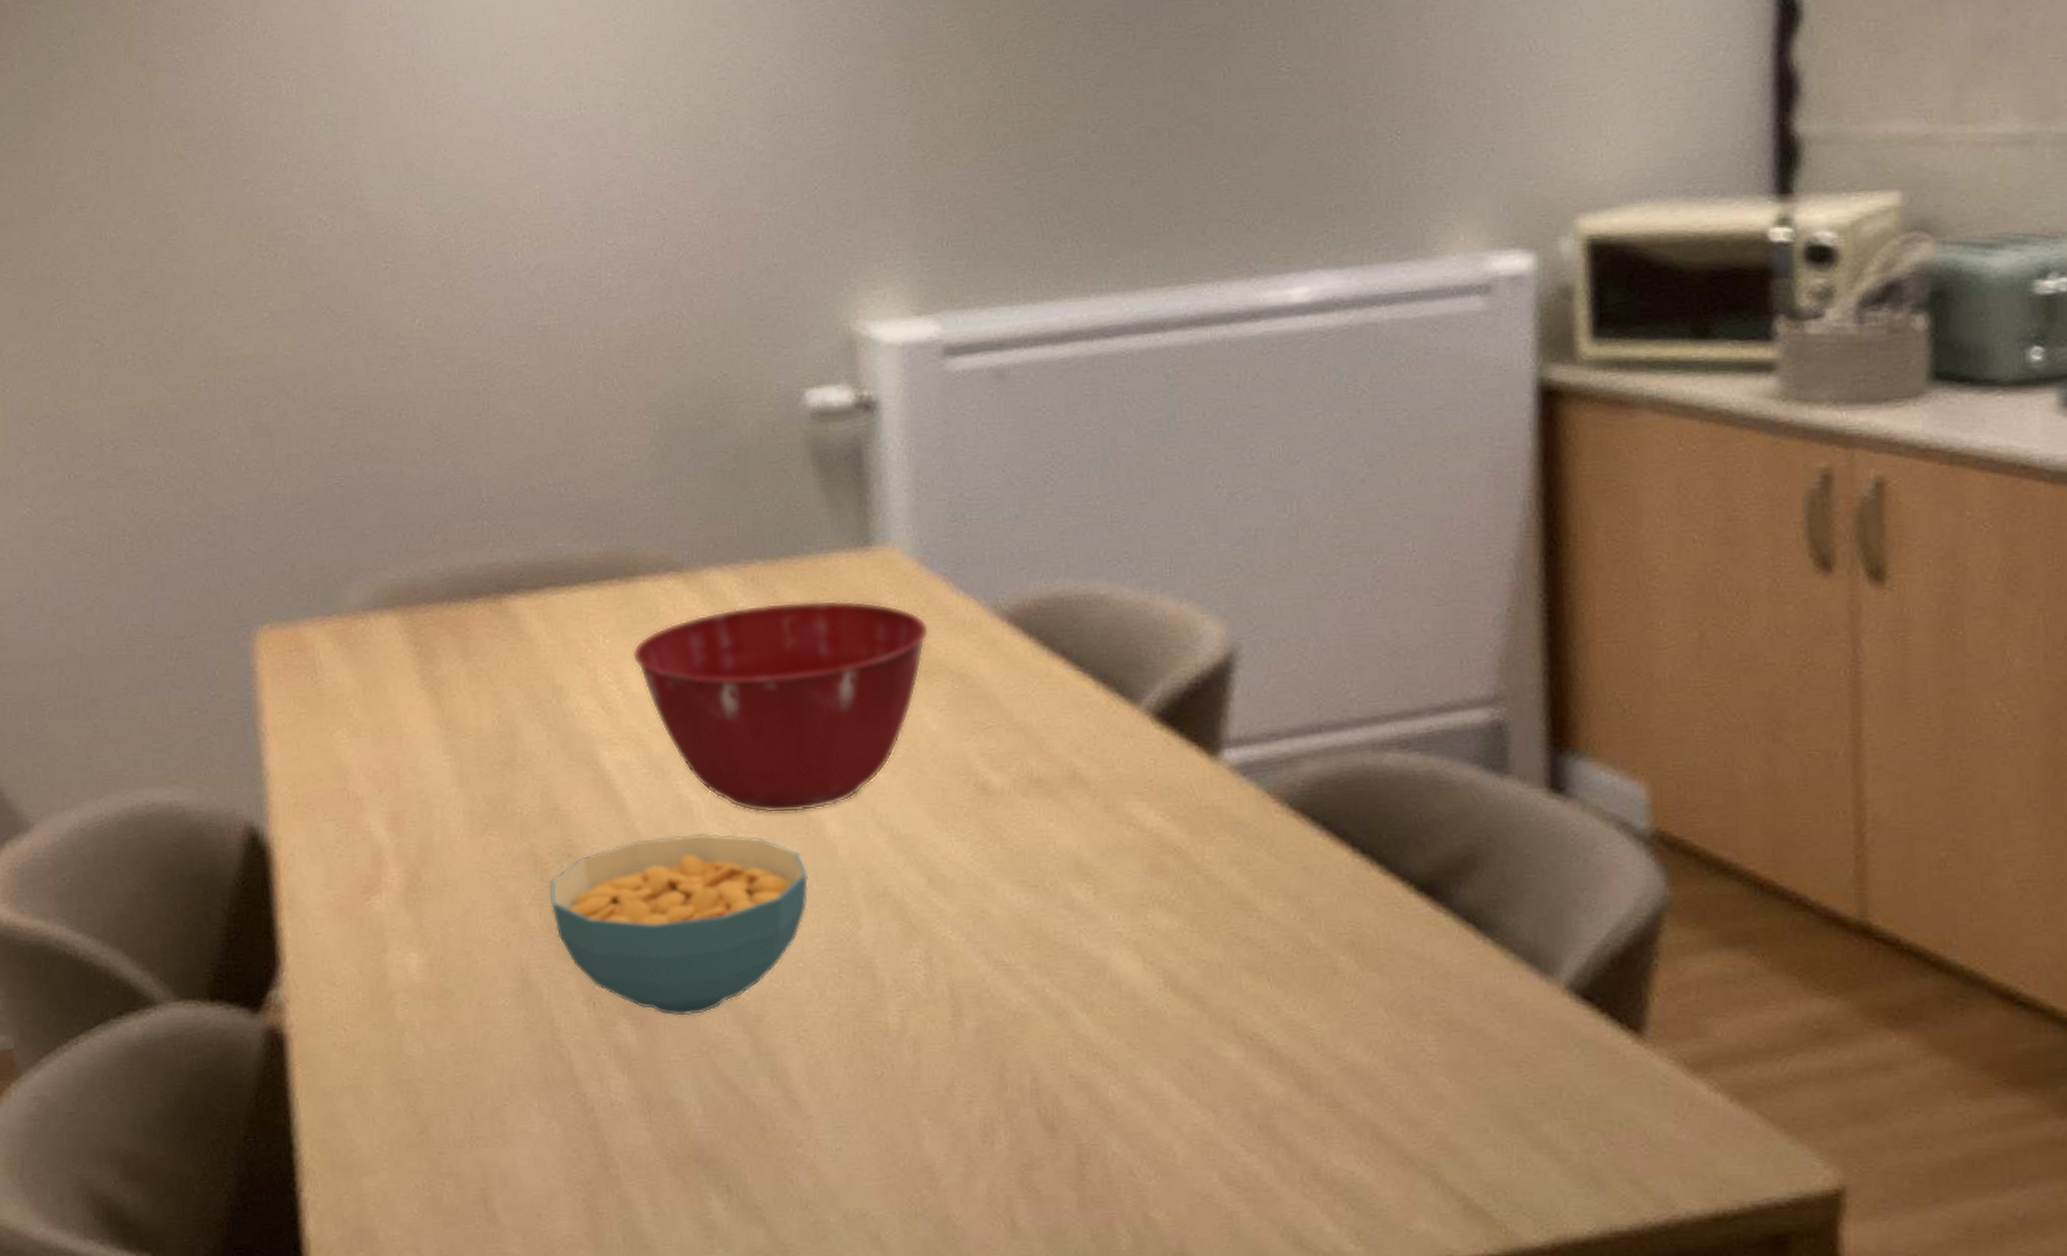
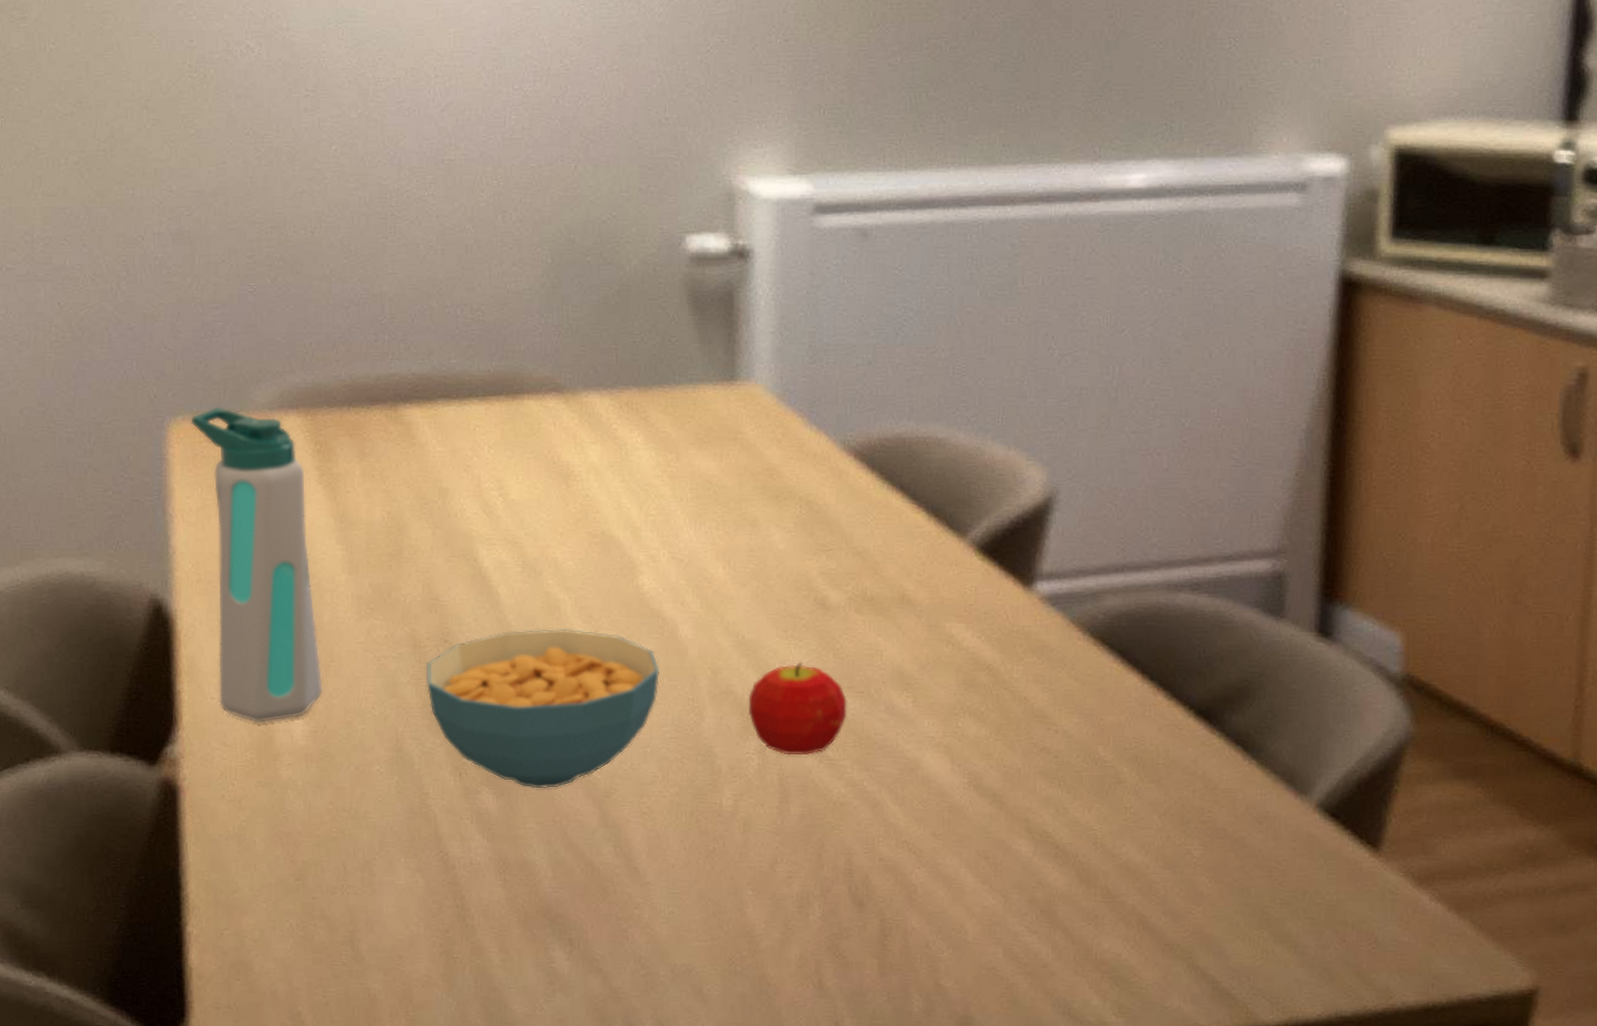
water bottle: none [278,611,438,959] -> present [190,406,323,723]
mixing bowl: present [631,599,930,814] -> none [513,426,784,615]
fruit: none [909,856,1021,963] -> present [748,662,847,756]

